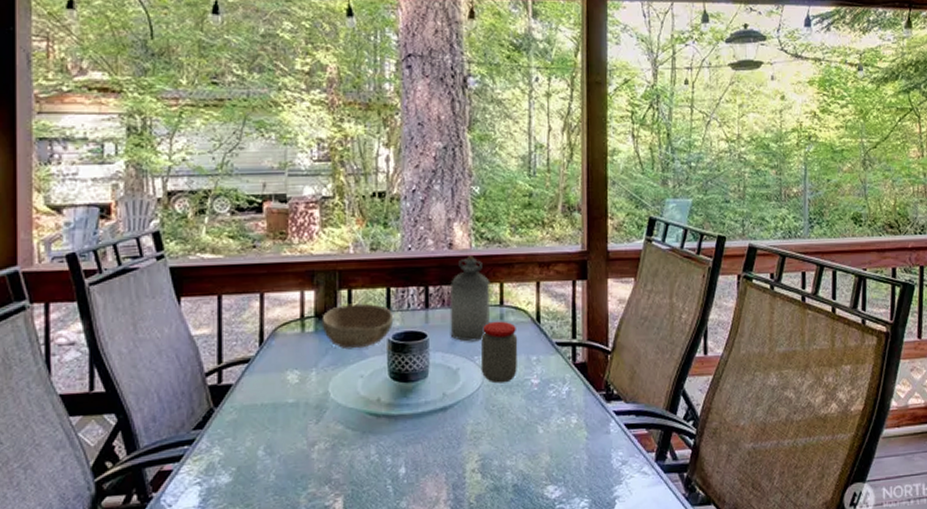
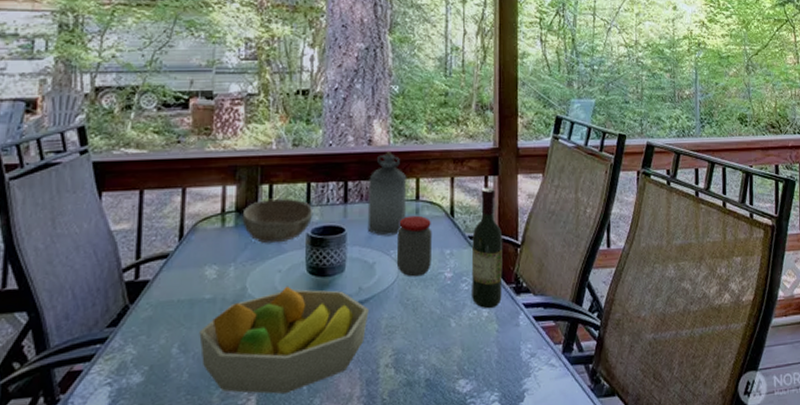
fruit bowl: none [284,391,454,497] -> present [199,286,369,395]
wine bottle: none [559,292,592,416] -> present [471,187,503,309]

